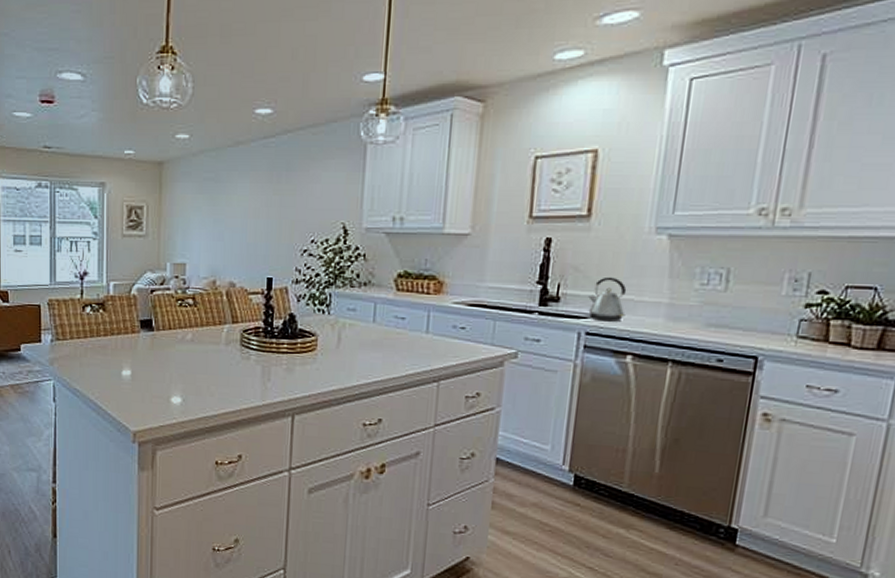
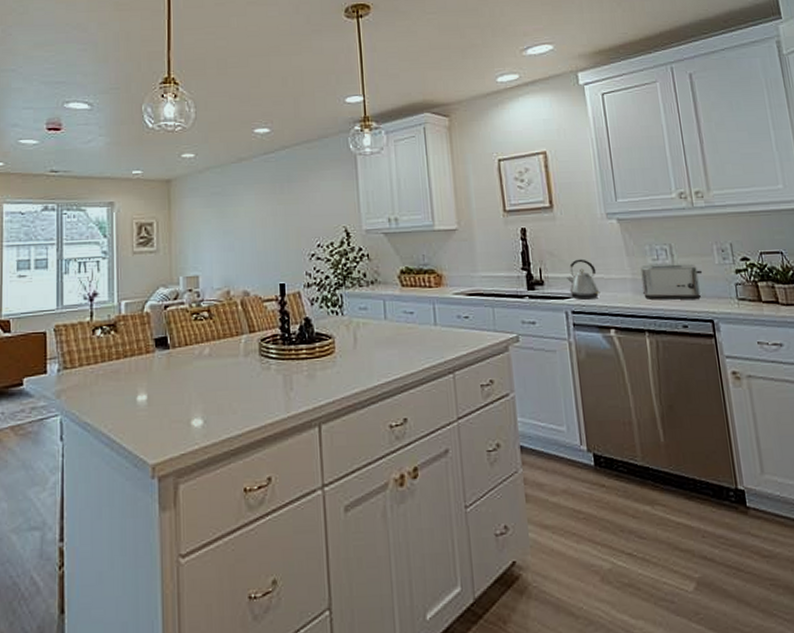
toaster: none [676,290,762,333] -> present [640,264,703,300]

